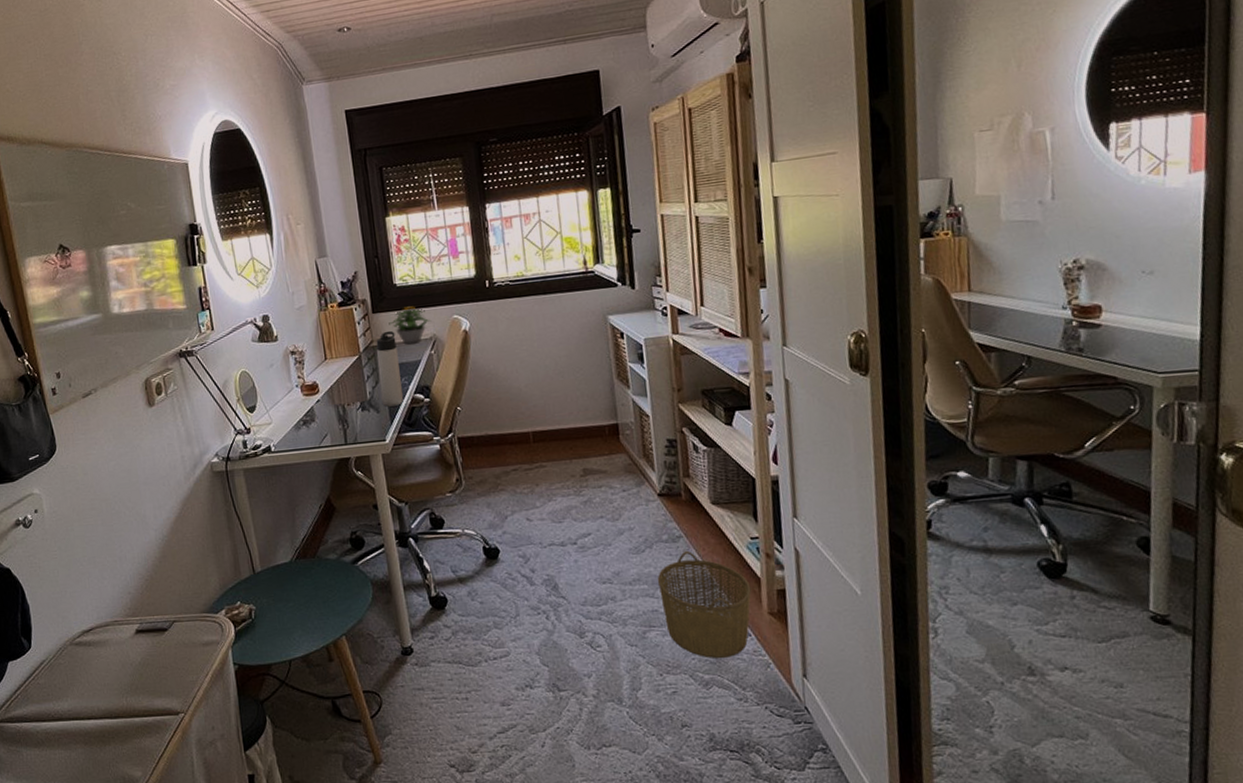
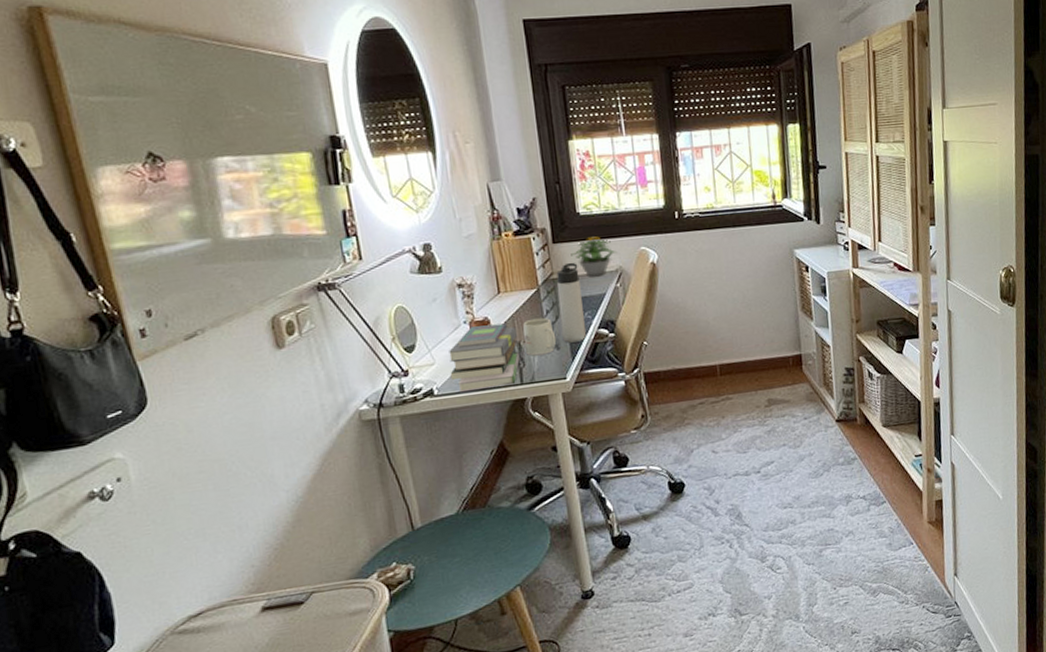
books: none [283,387,344,449] -> present [449,323,520,392]
mug: none [346,382,377,419] -> present [522,317,557,356]
basket: present [657,550,752,658] -> none [833,471,914,568]

